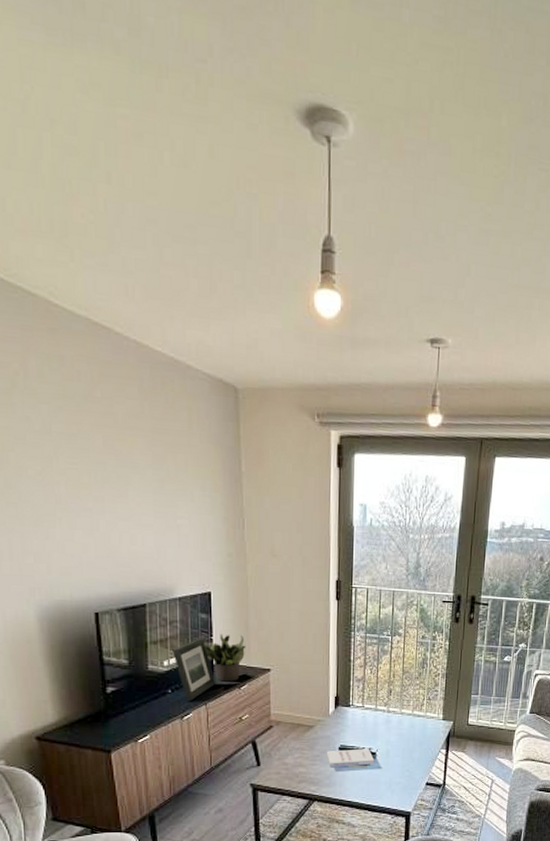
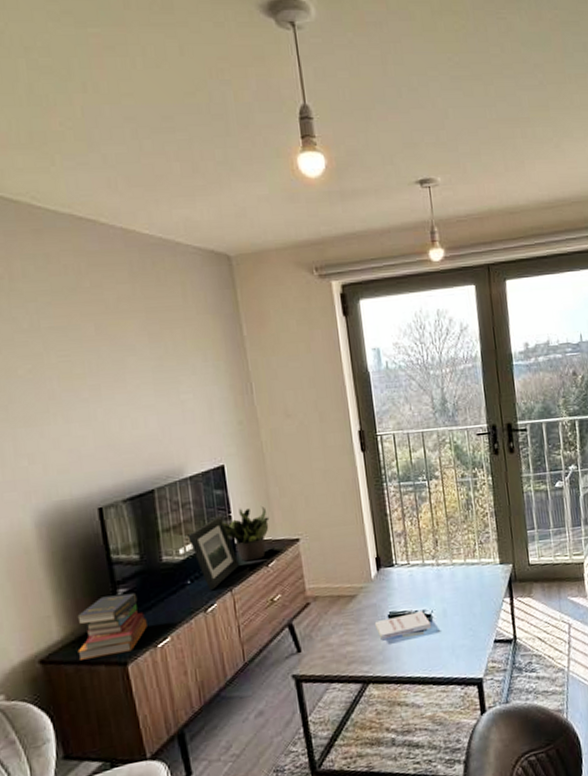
books: none [69,692,130,743] -> present [77,592,147,660]

